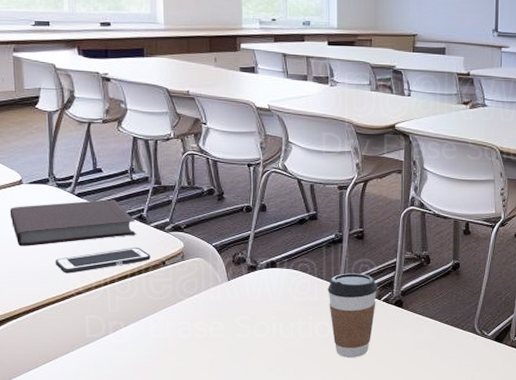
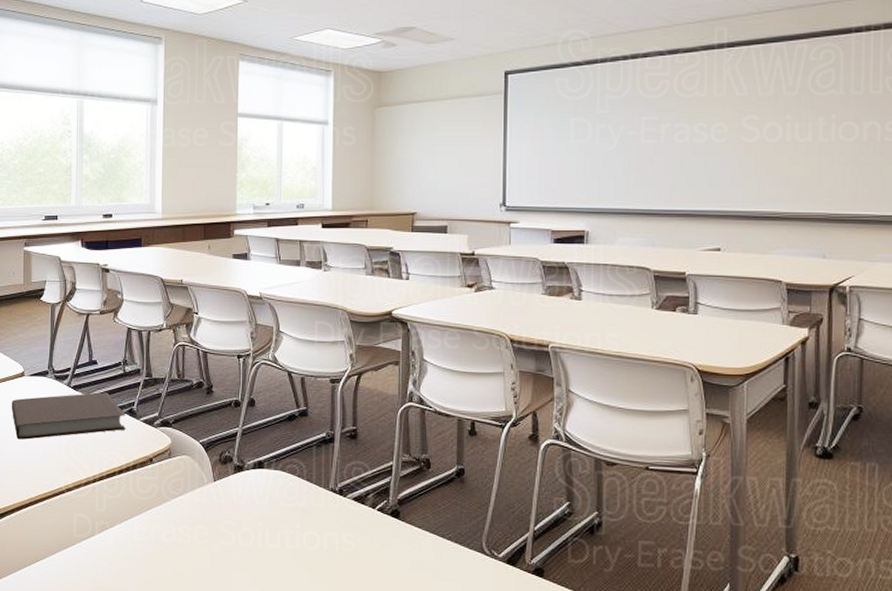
cell phone: present [55,248,151,274] -> none [48,443,139,469]
coffee cup: present [328,273,377,357] -> none [317,477,371,575]

